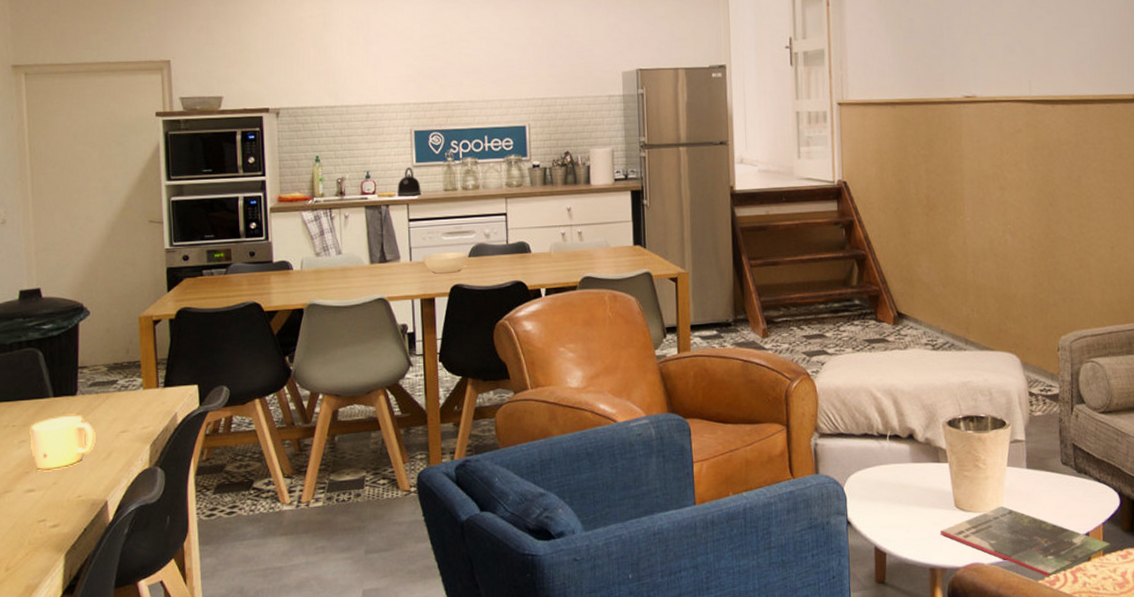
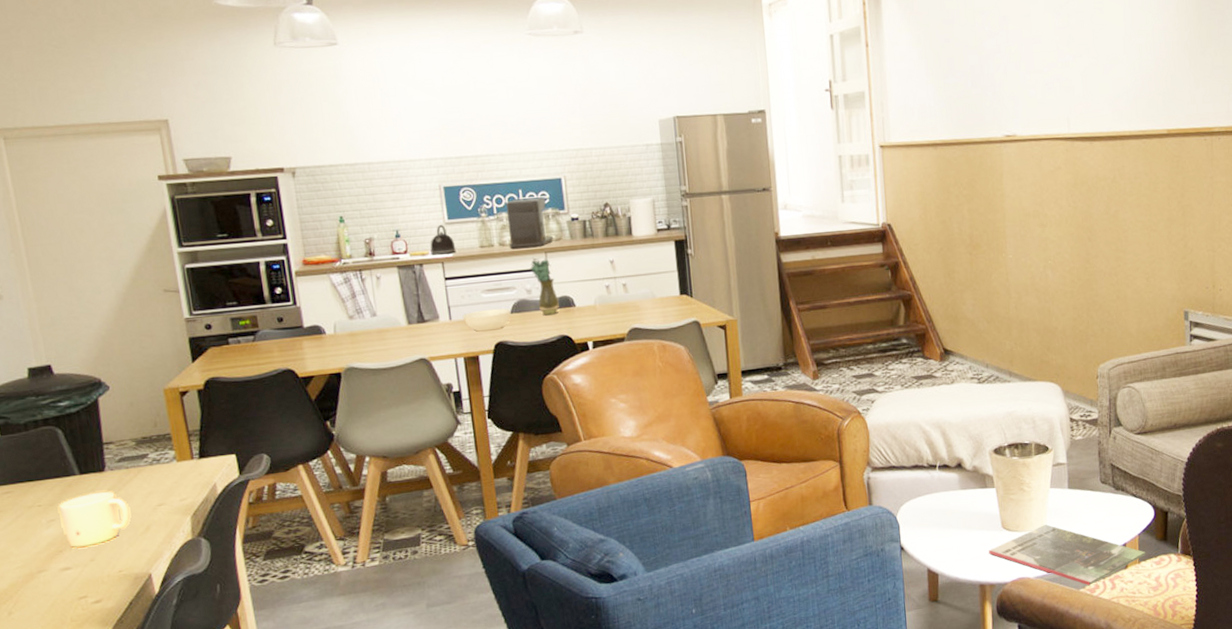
coffee maker: none [471,143,514,194] -> present [505,197,553,249]
vase: none [490,203,515,261] -> present [530,258,559,316]

